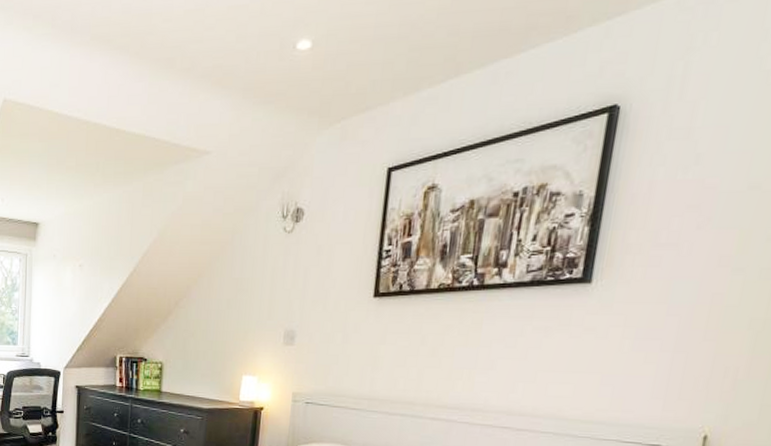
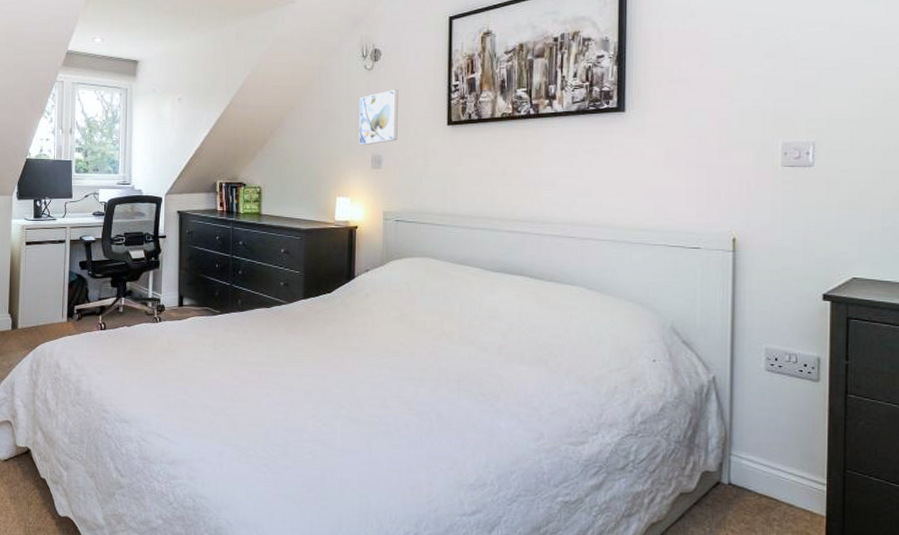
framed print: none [271,256,320,320] -> present [359,90,398,146]

